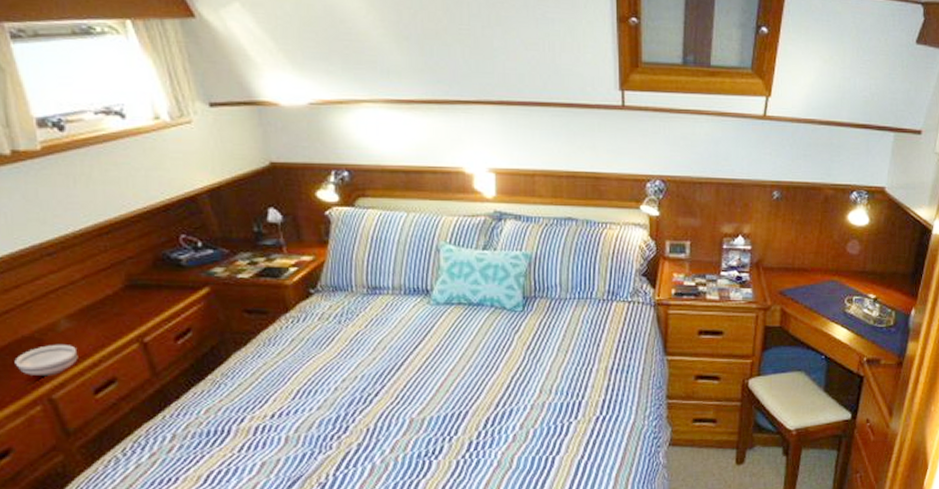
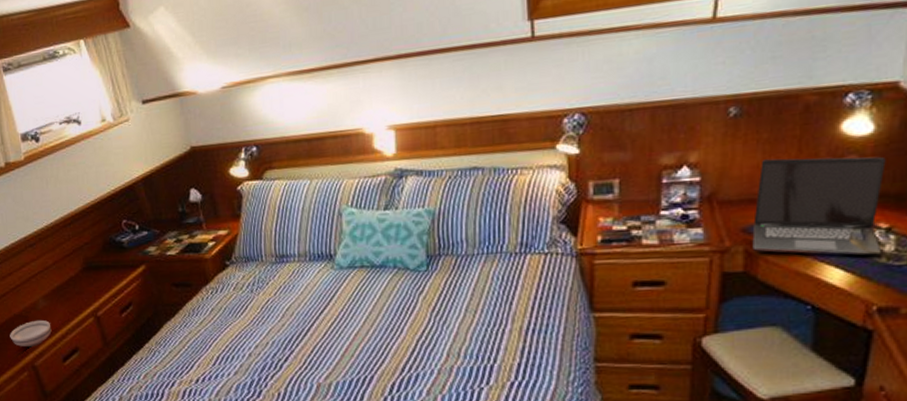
laptop: none [786,237,875,319] -> present [752,156,886,257]

